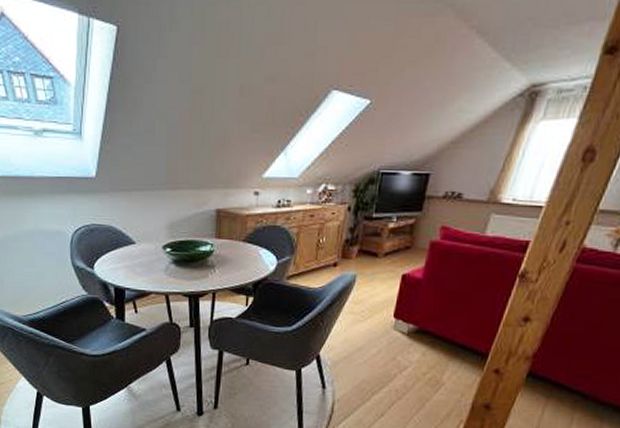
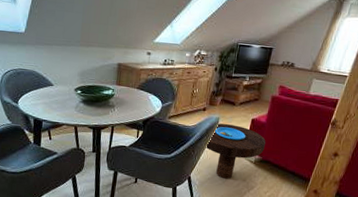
side table: none [339,283,424,357] -> present [206,123,266,179]

